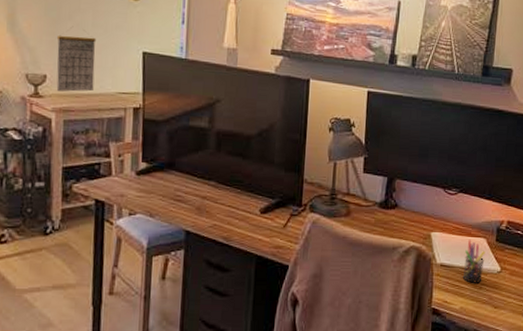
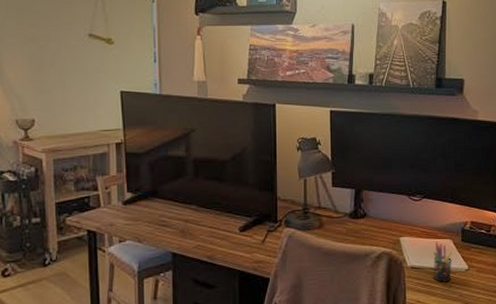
calendar: present [56,26,97,92] -> none [41,72,78,133]

